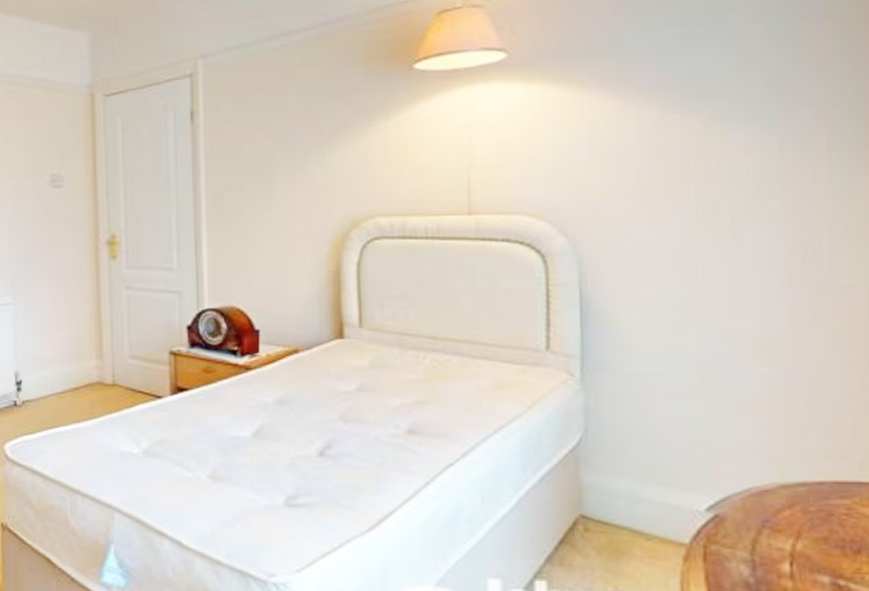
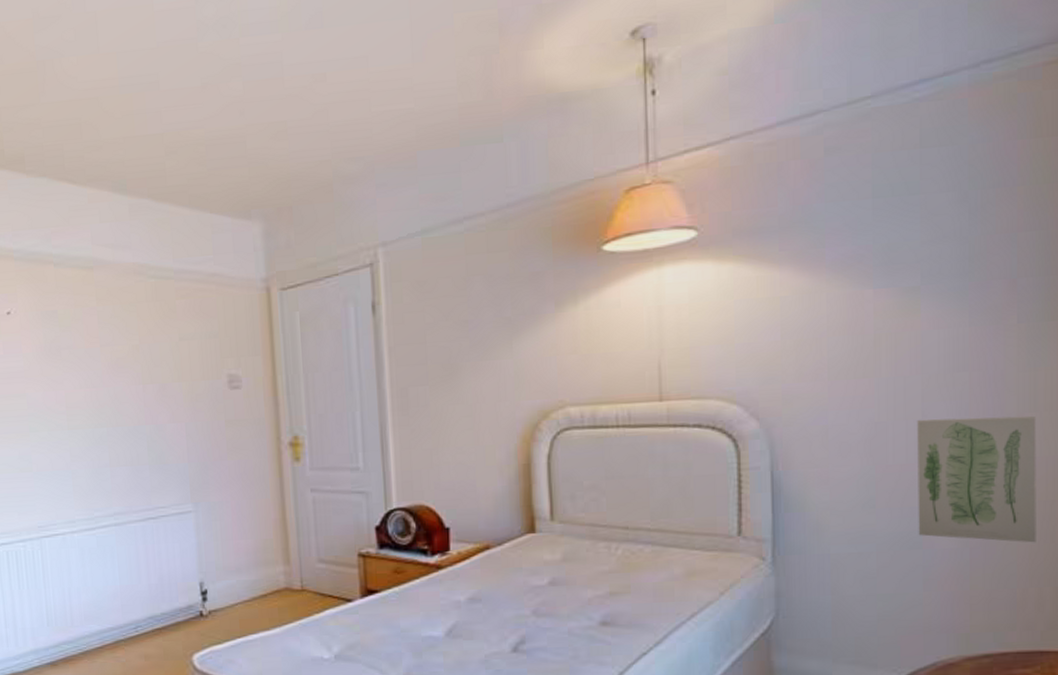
wall art: none [727,242,852,371] -> present [917,416,1037,543]

